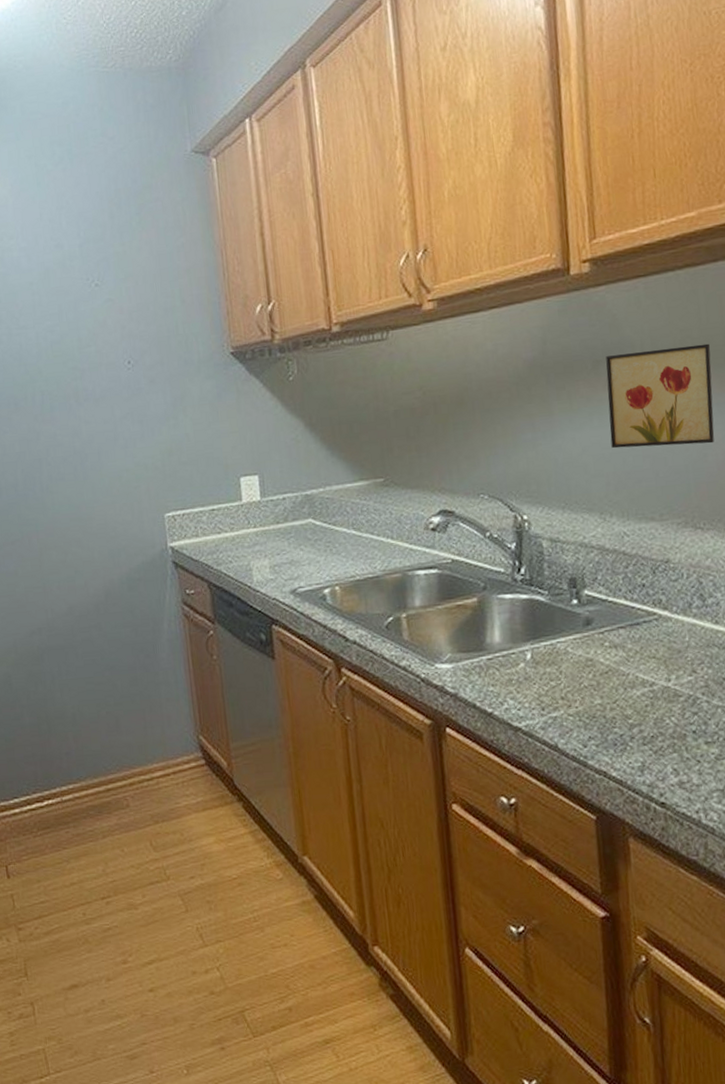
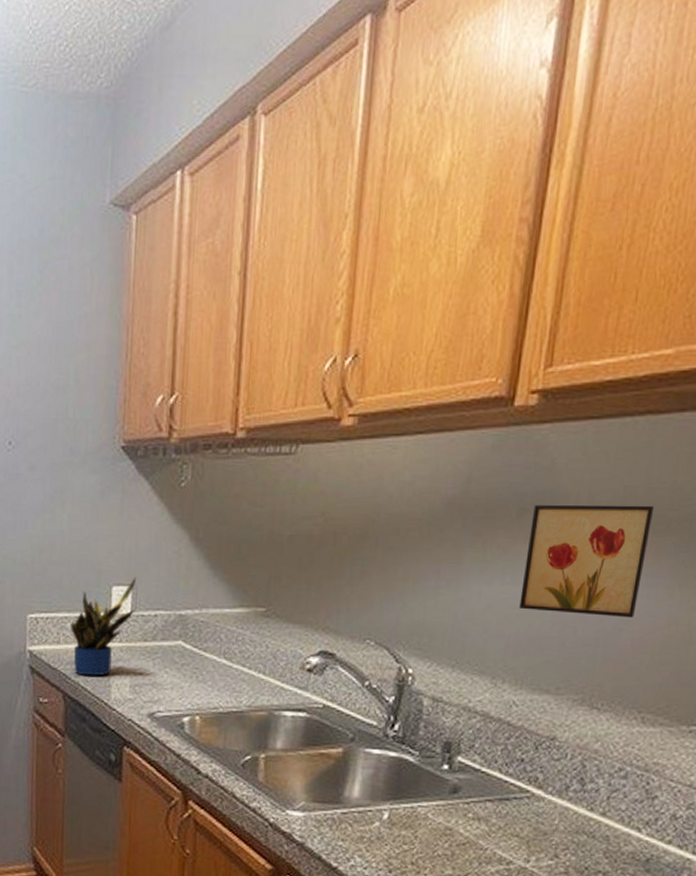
potted plant: none [206,466,264,563] -> present [71,577,137,676]

